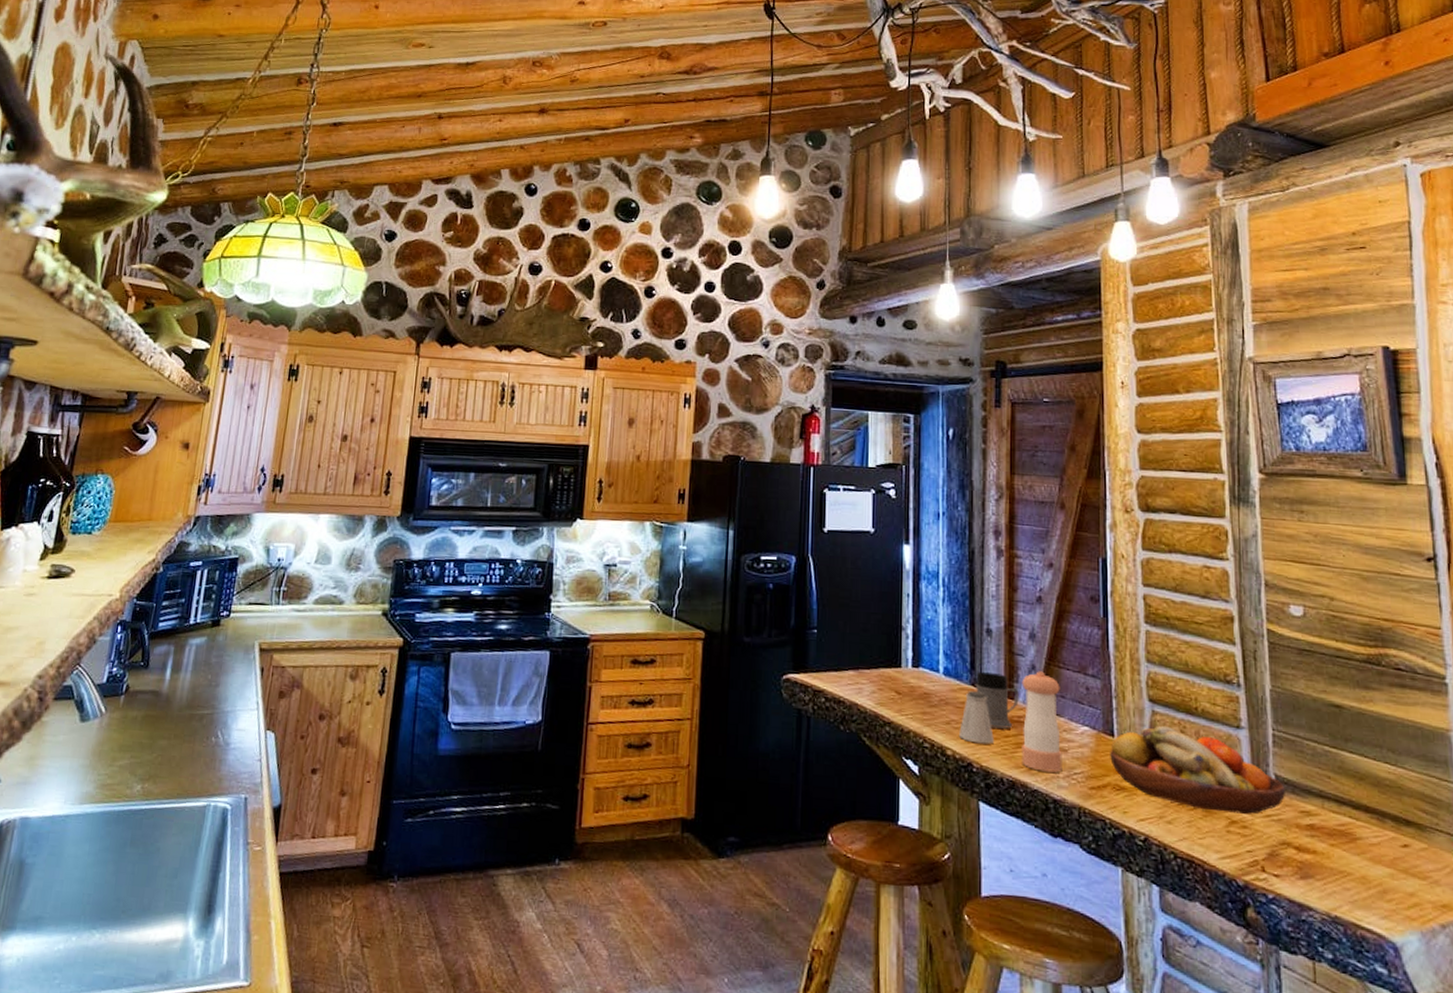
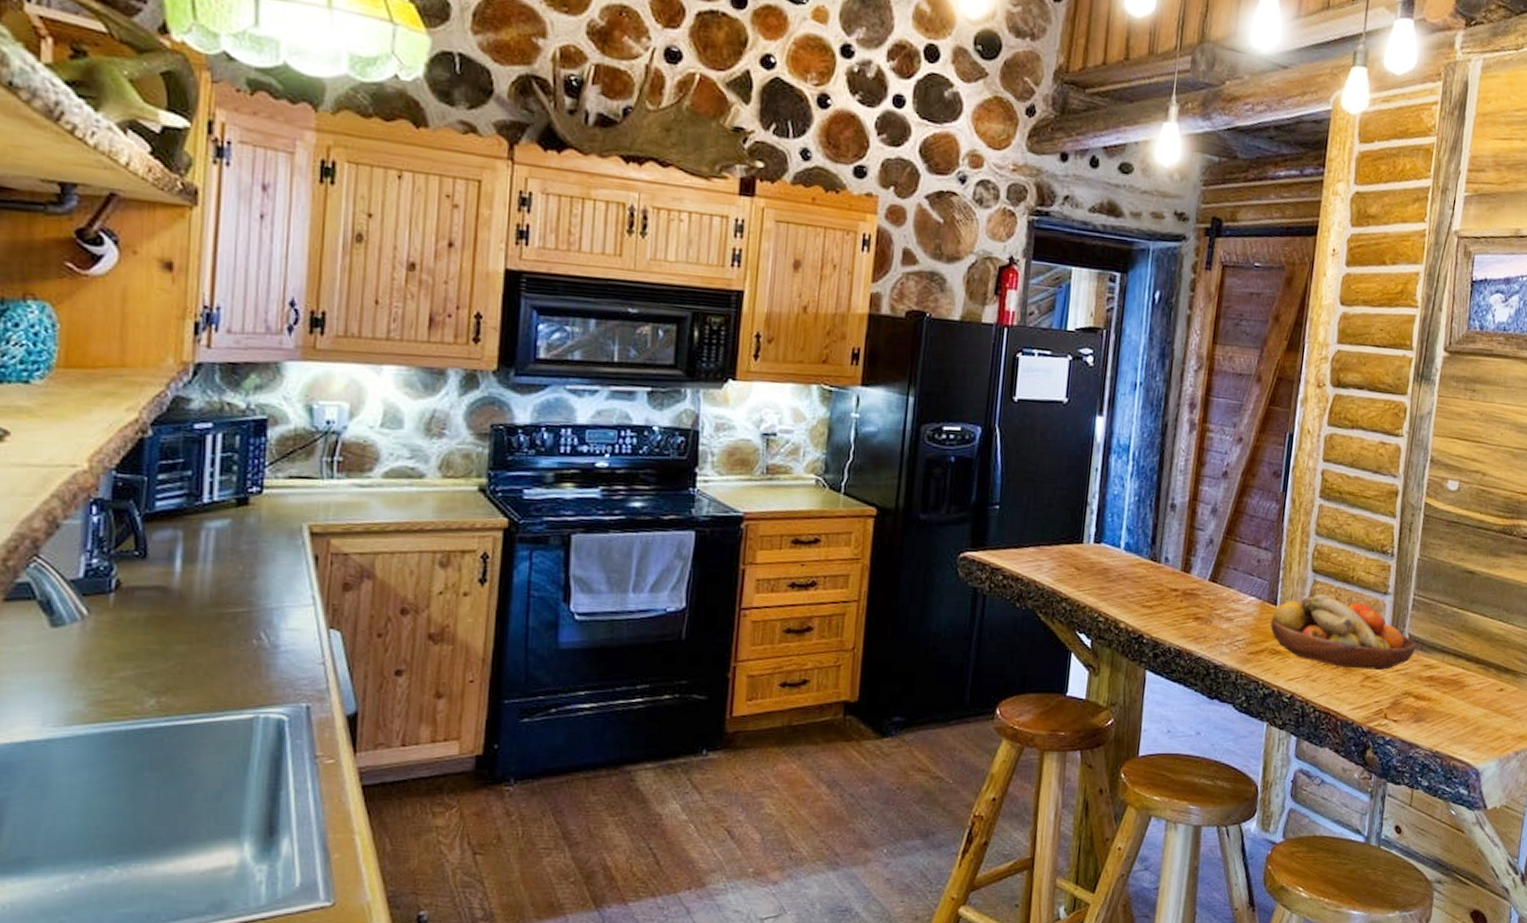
saltshaker: present [959,691,994,744] -> none [1133,565,1167,616]
mug: present [975,671,1019,729] -> none [1154,546,1195,601]
pepper shaker: present [1022,671,1062,773] -> none [1190,545,1234,640]

